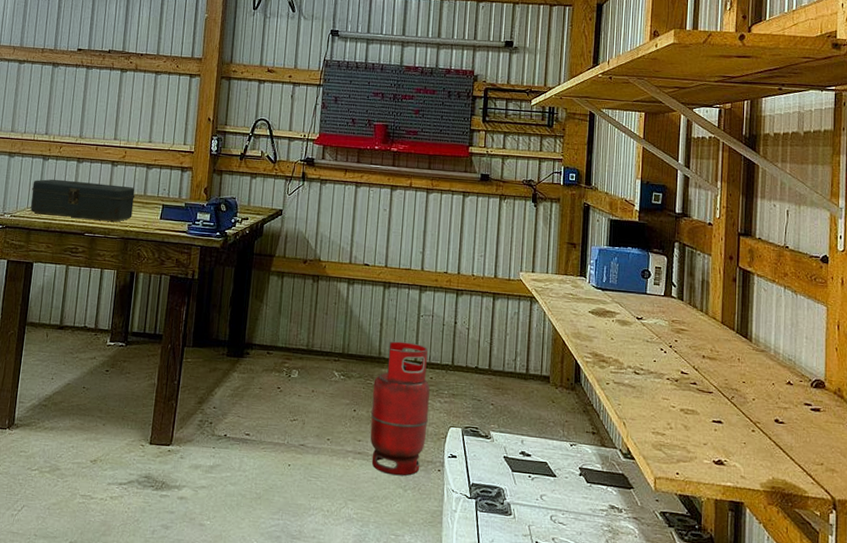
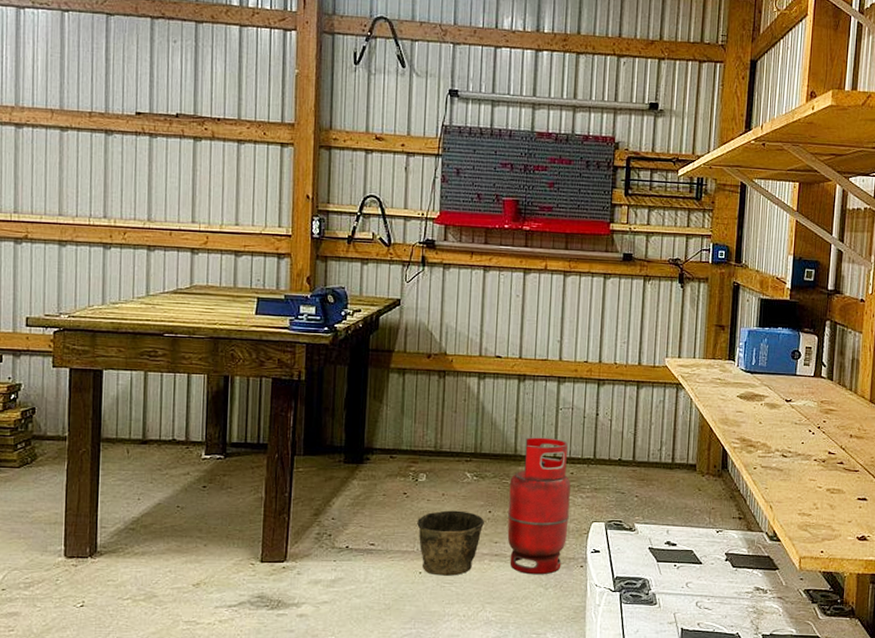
toolbox: present [30,179,136,222] -> none [92,271,224,319]
bucket: none [288,406,349,471] -> present [417,510,484,576]

